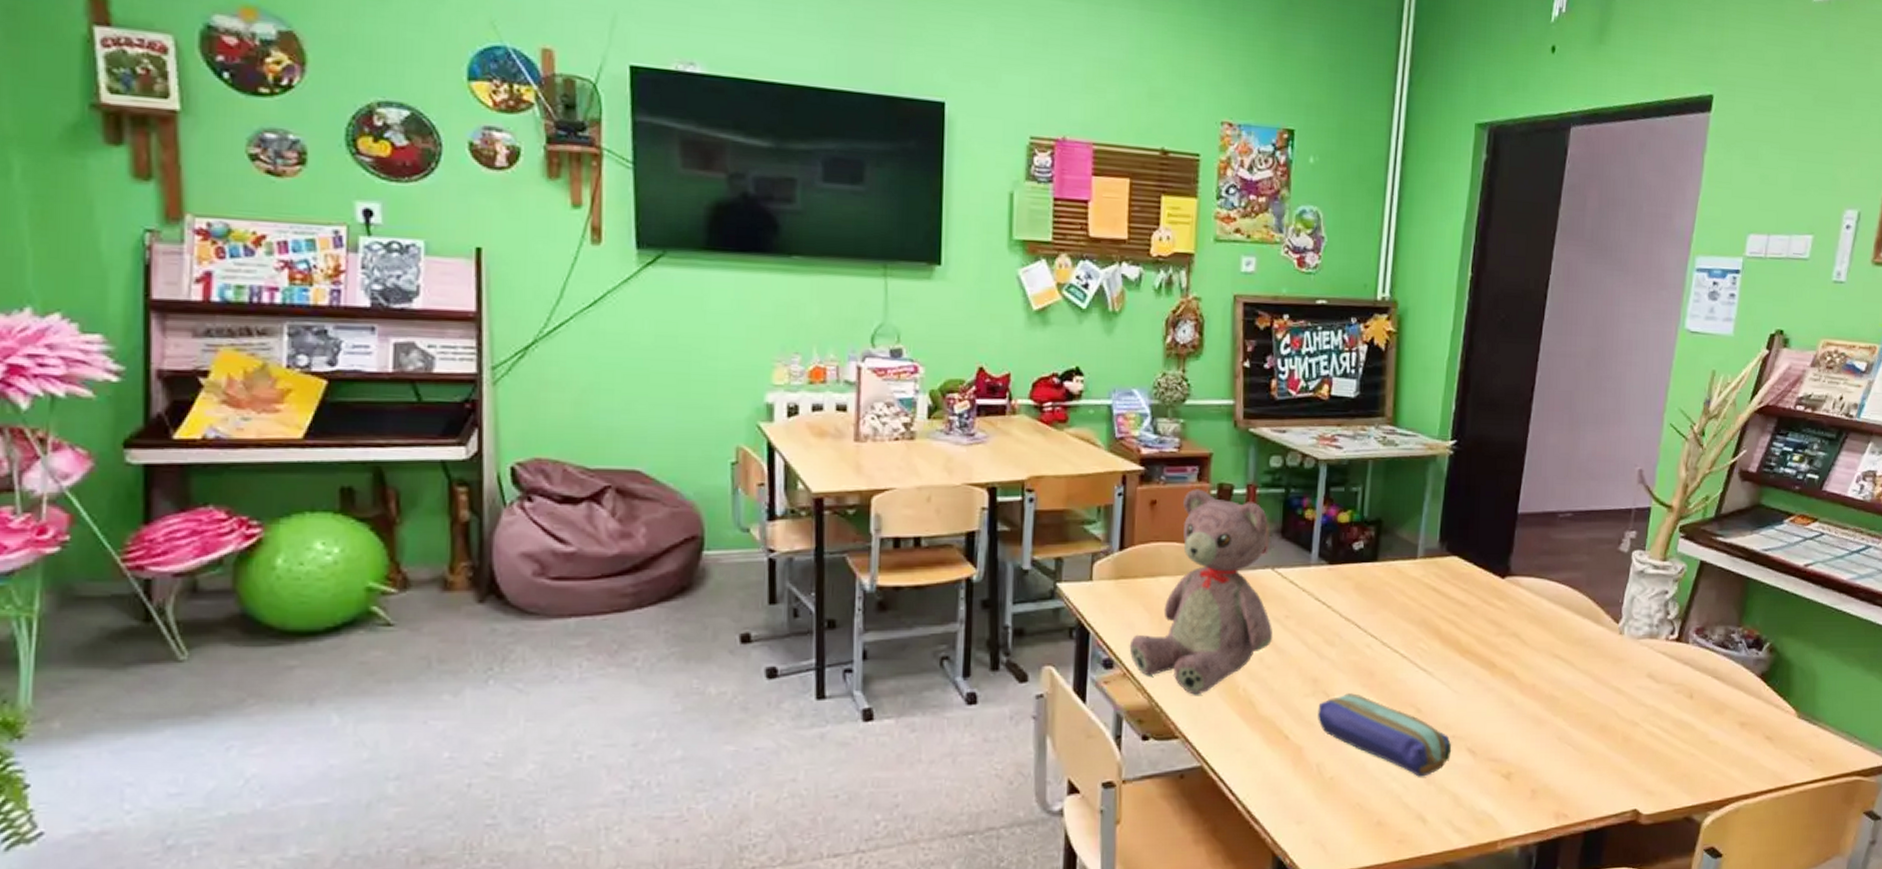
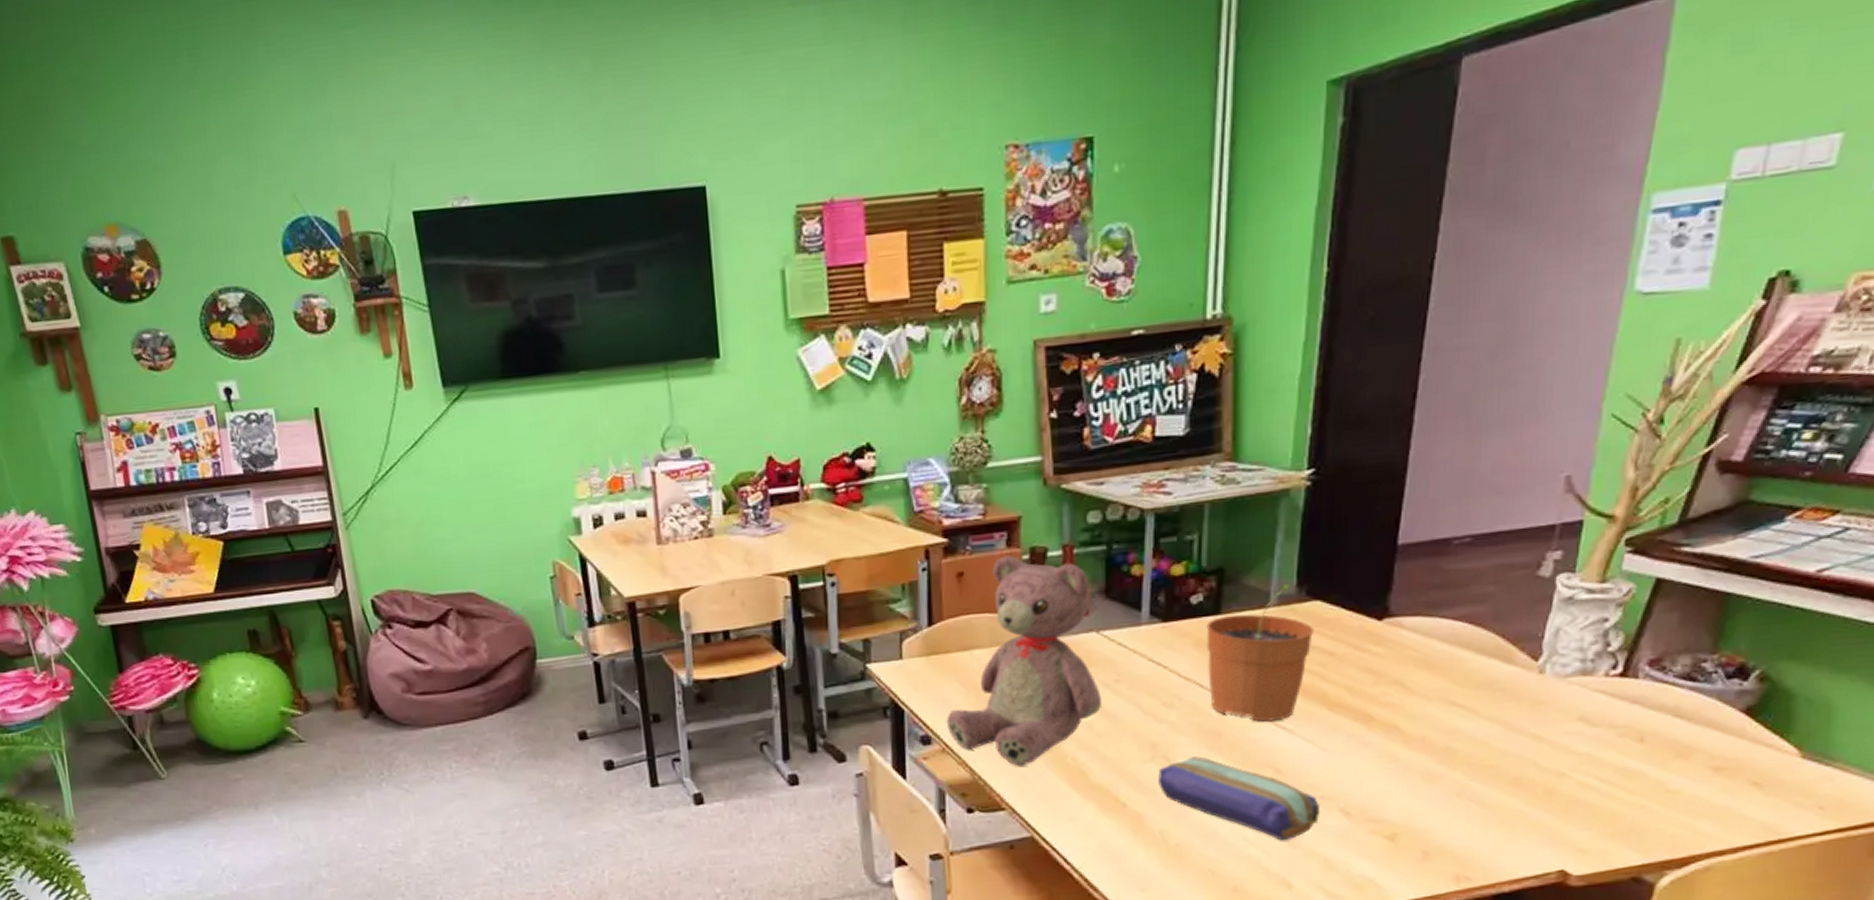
plant pot: none [1364,538,1452,663] -> present [1206,583,1315,722]

